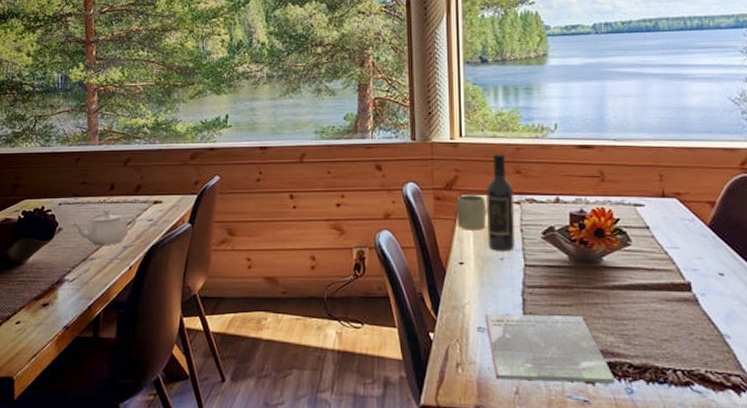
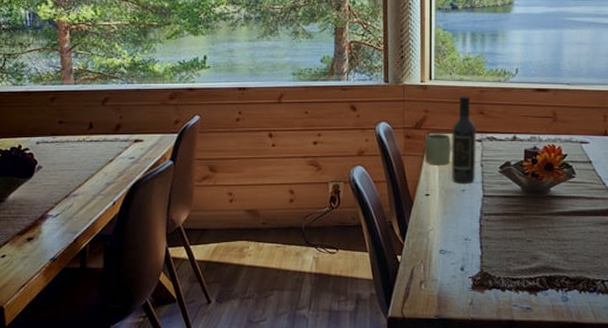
teapot: present [71,208,137,246] -> none [50,147,118,183]
magazine: present [485,314,615,383] -> none [447,238,553,293]

